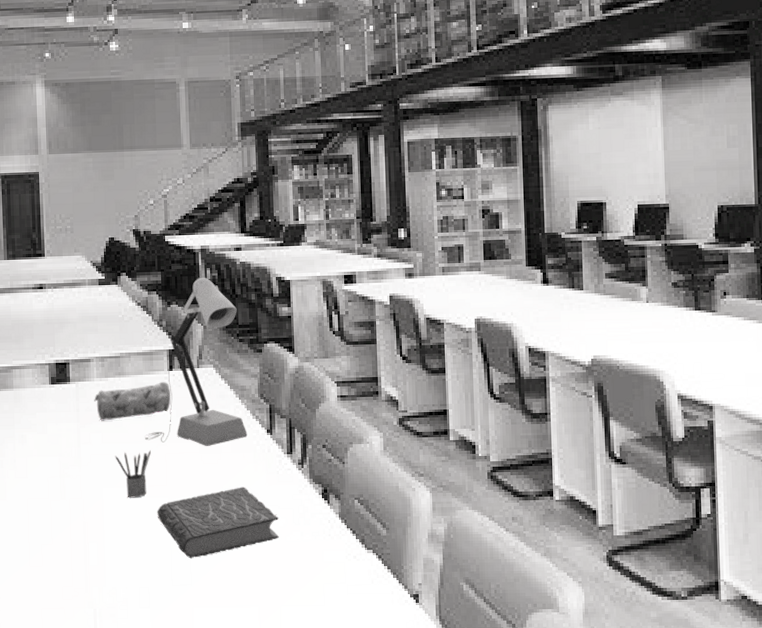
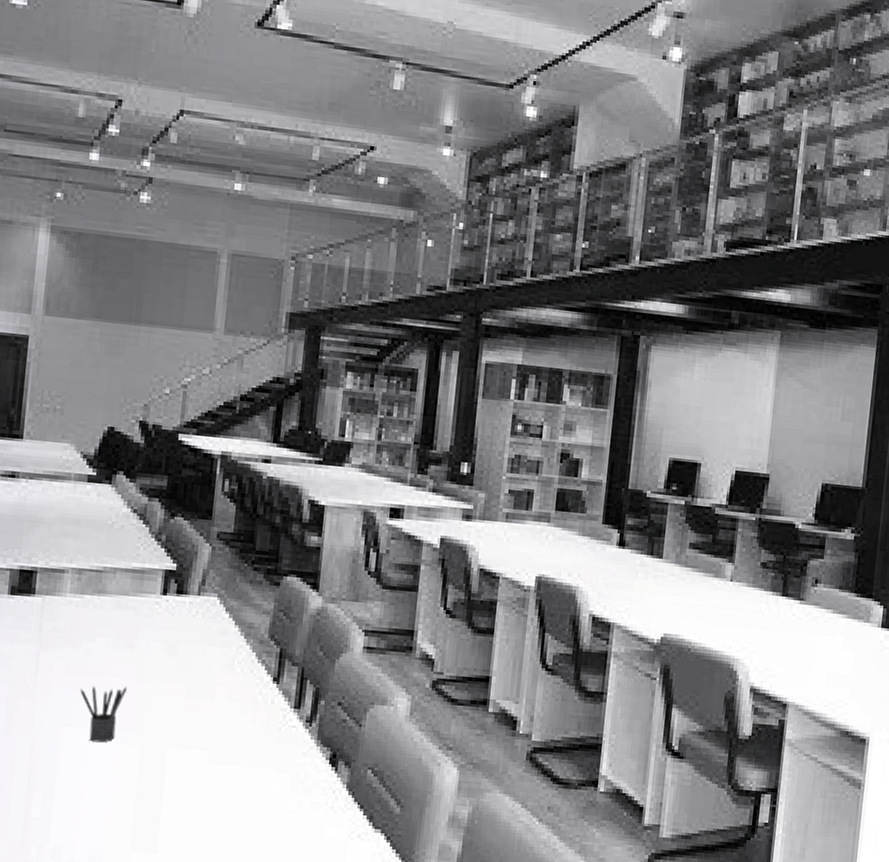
pencil case: present [94,382,171,421] -> none [62,607,161,647]
desk lamp: present [145,271,248,446] -> none [121,480,256,690]
book: present [157,487,279,559] -> none [124,741,275,821]

